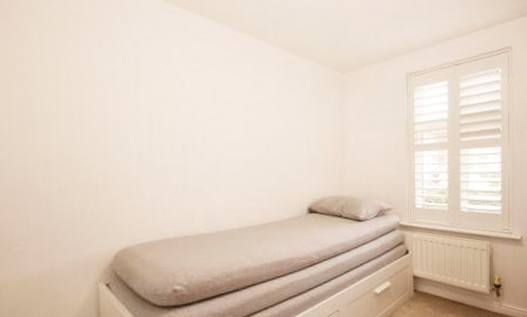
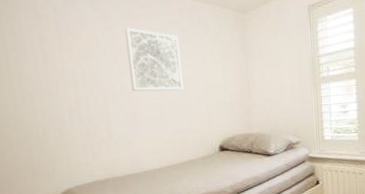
wall art: none [214,73,274,146] -> present [125,28,184,92]

